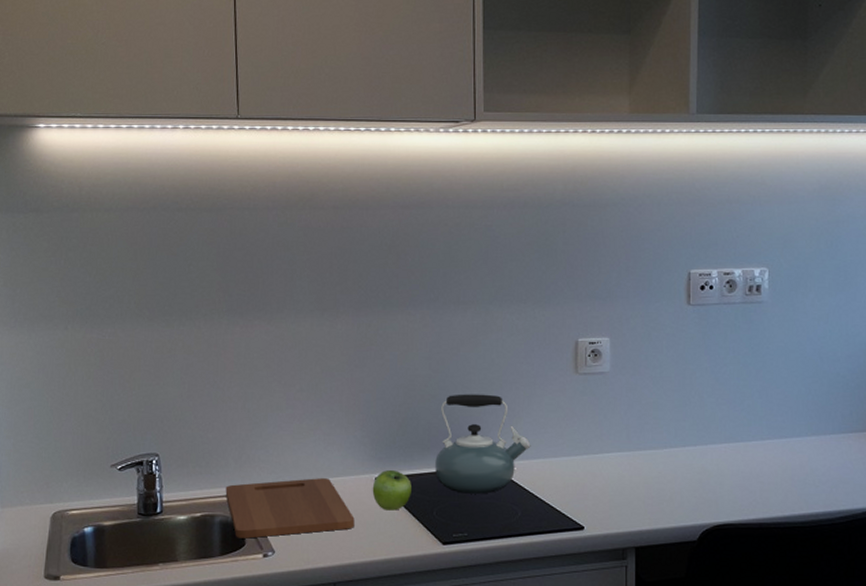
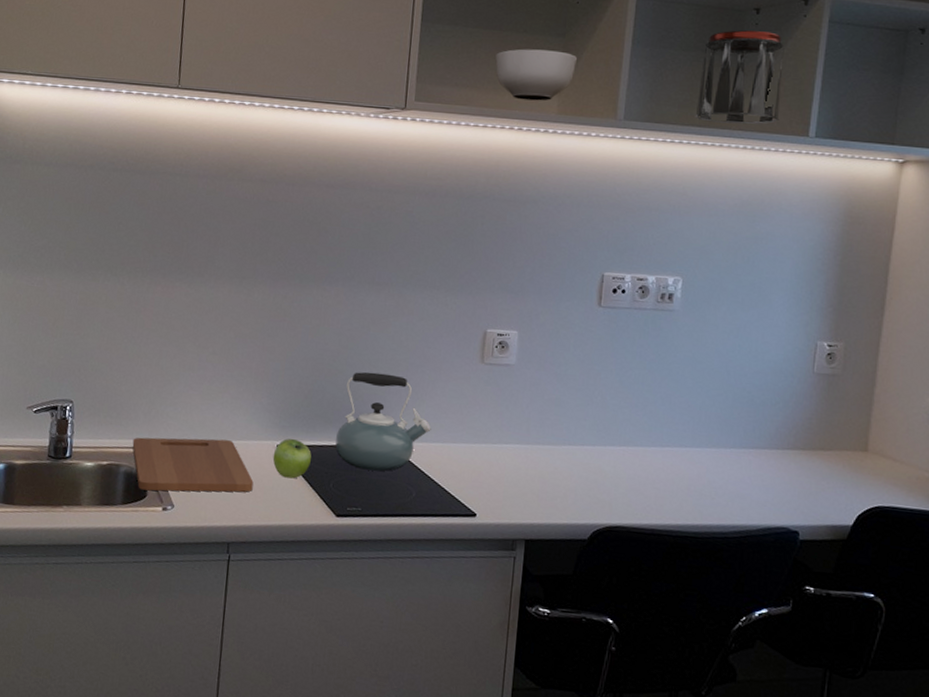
bowl: none [562,48,645,101] -> present [495,49,578,101]
jar: none [767,12,851,108] -> present [695,30,785,125]

